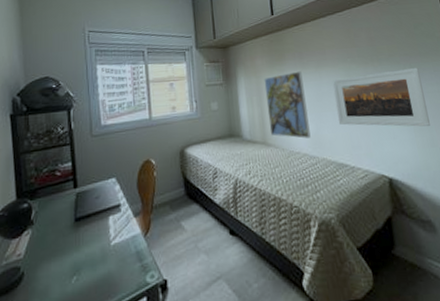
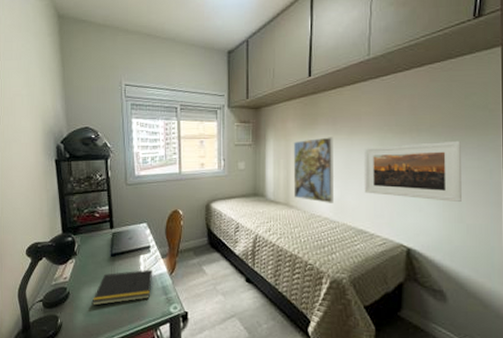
notepad: none [51,232,125,286] -> present [91,269,153,306]

